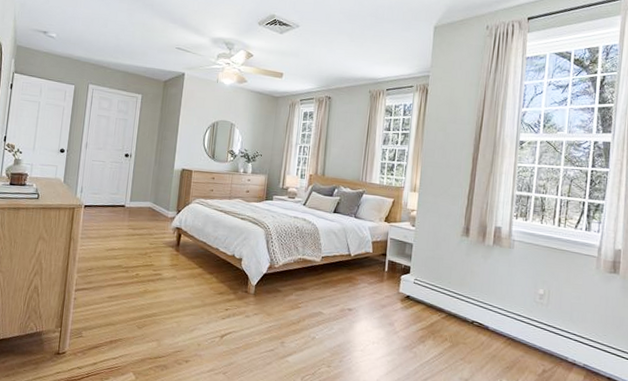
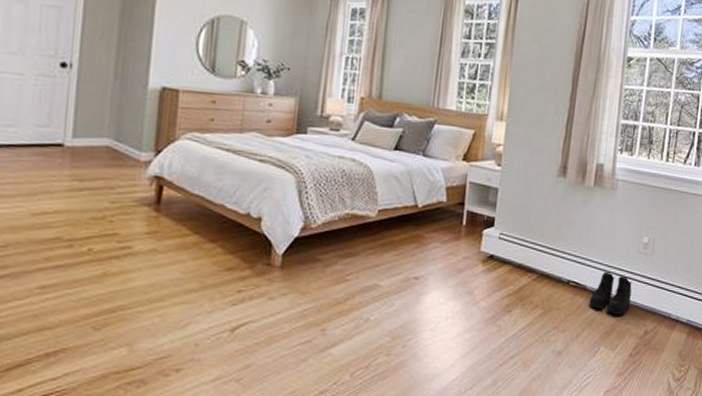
boots: none [491,316,530,354] -> present [589,271,632,315]

